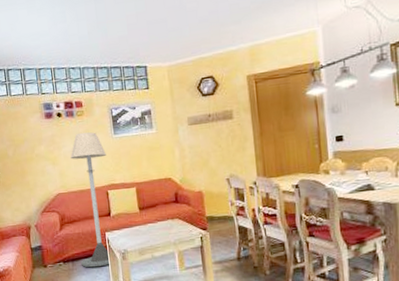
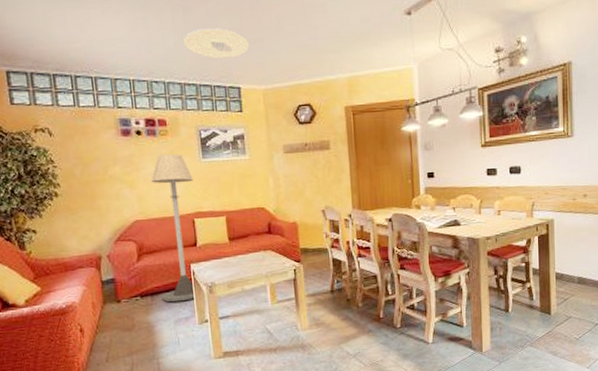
ceiling light: none [96,13,155,42] -> present [183,28,250,59]

